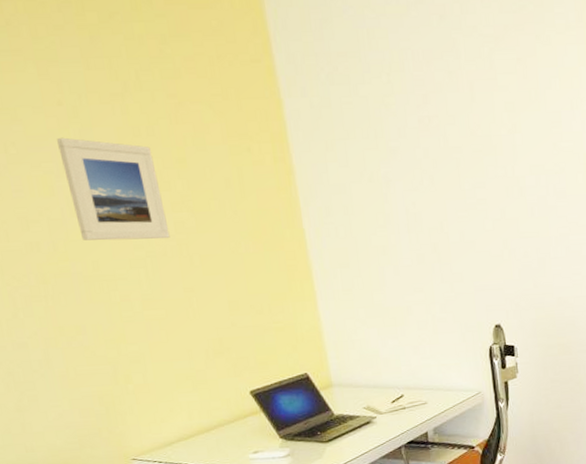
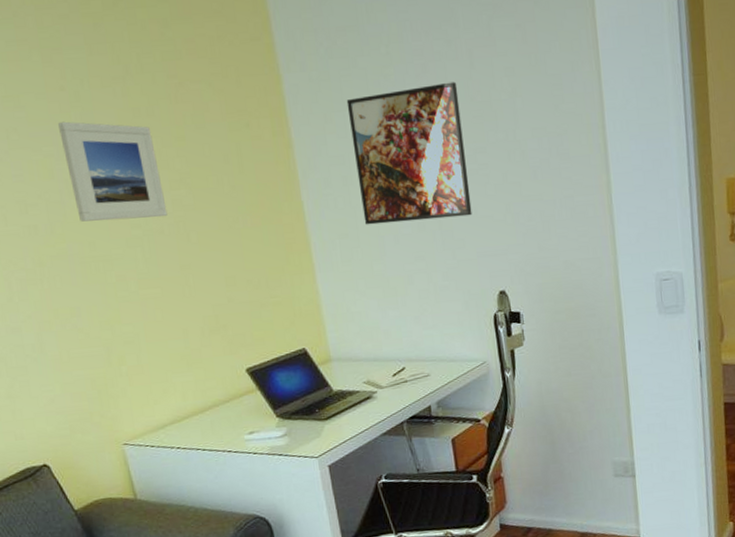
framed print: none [347,114,471,255] -> present [346,82,472,225]

